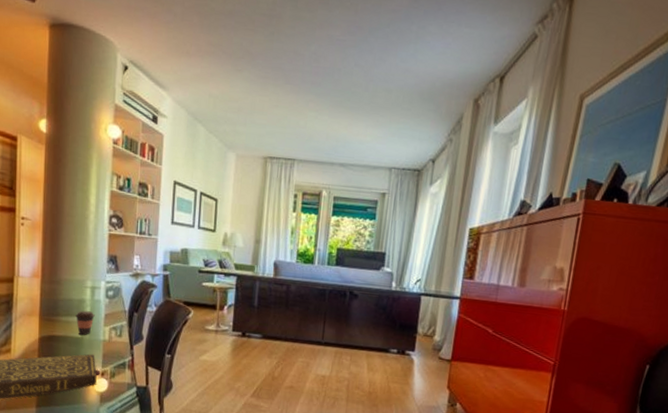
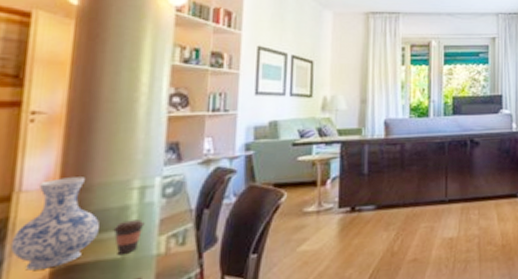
vase: none [15,271,67,335] -> present [10,177,99,271]

